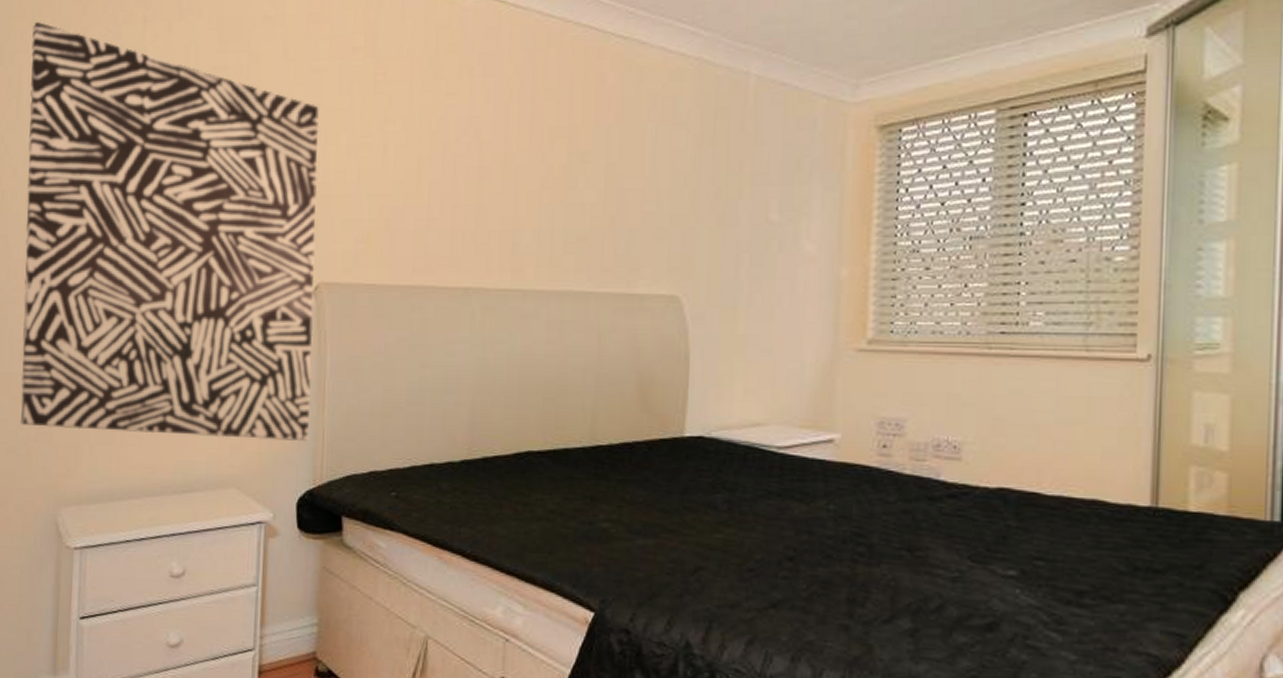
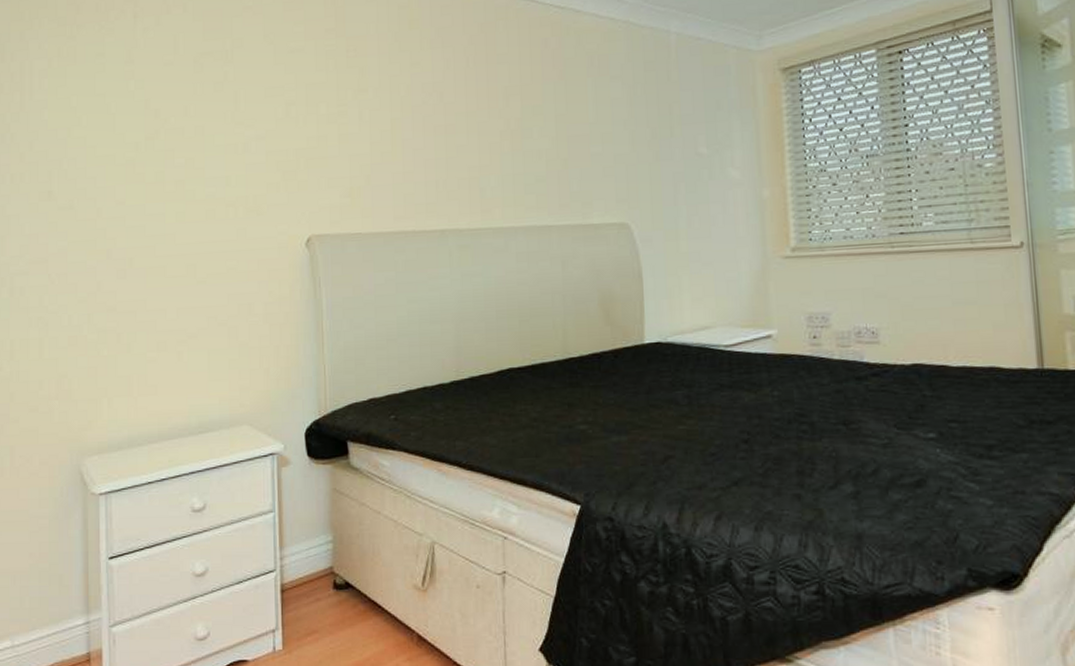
wall art: present [20,21,320,442] -> none [30,22,312,386]

